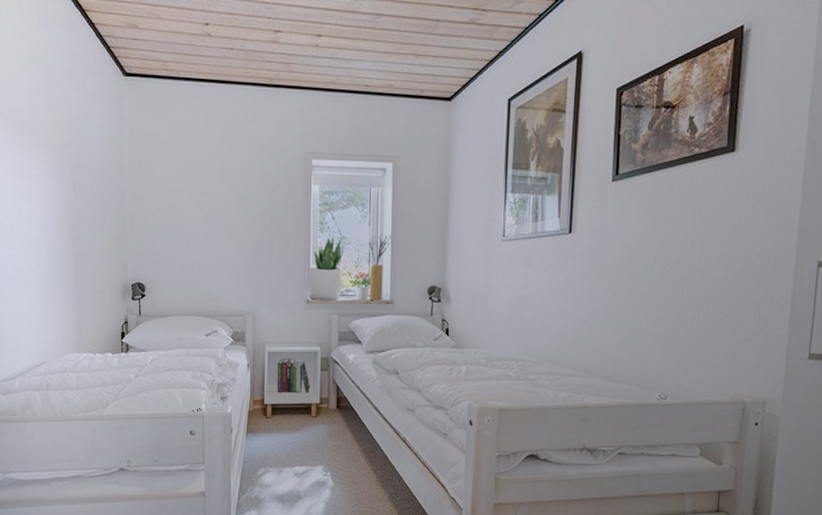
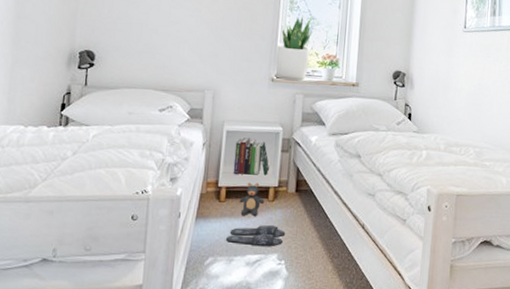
slippers: none [275,439,329,459] -> present [226,224,285,247]
stuffed animal: none [284,400,308,432] -> present [239,182,265,217]
vase: present [368,233,392,301] -> none [336,17,361,83]

